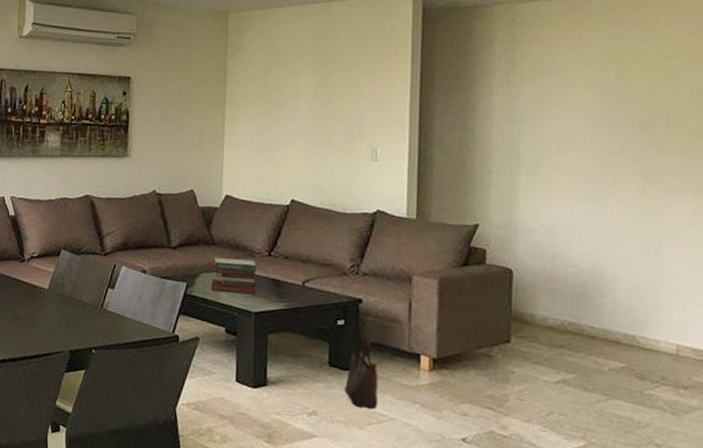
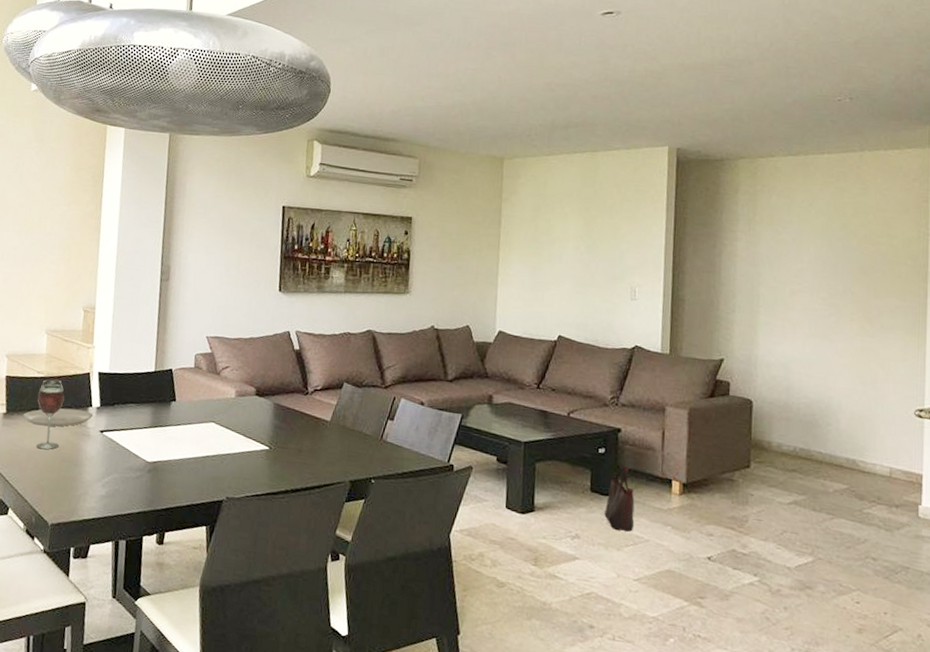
books: present [210,257,257,295] -> none [484,389,527,425]

